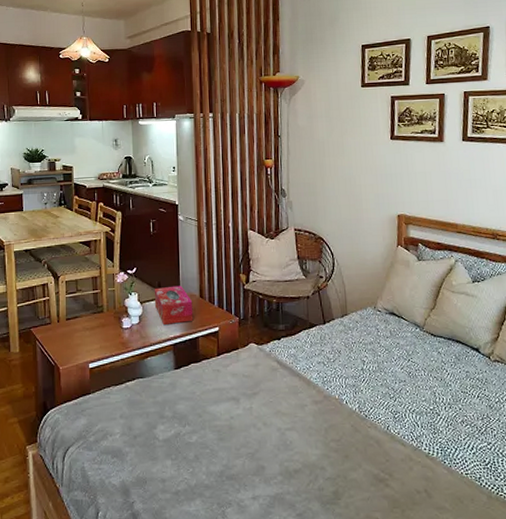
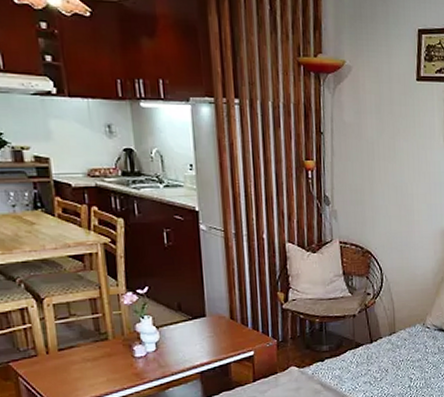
tissue box: present [154,285,194,325] -> none [172,306,224,351]

